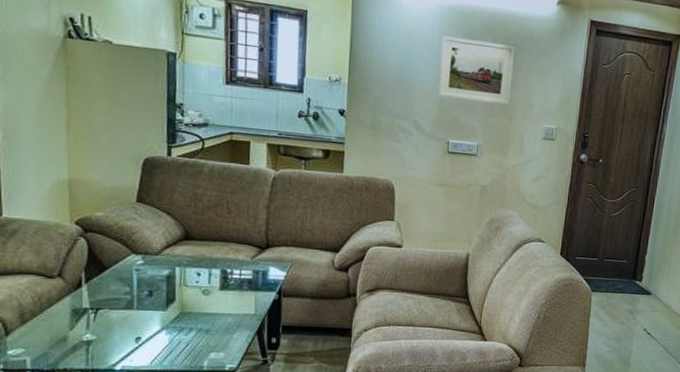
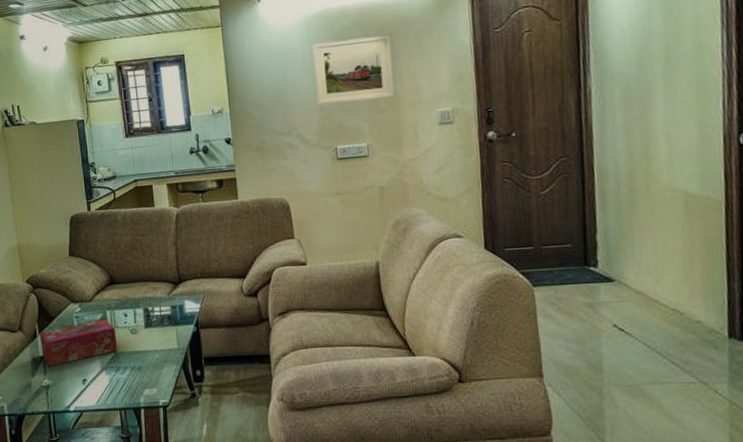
tissue box: none [86,275,185,321] -> present [40,319,118,367]

